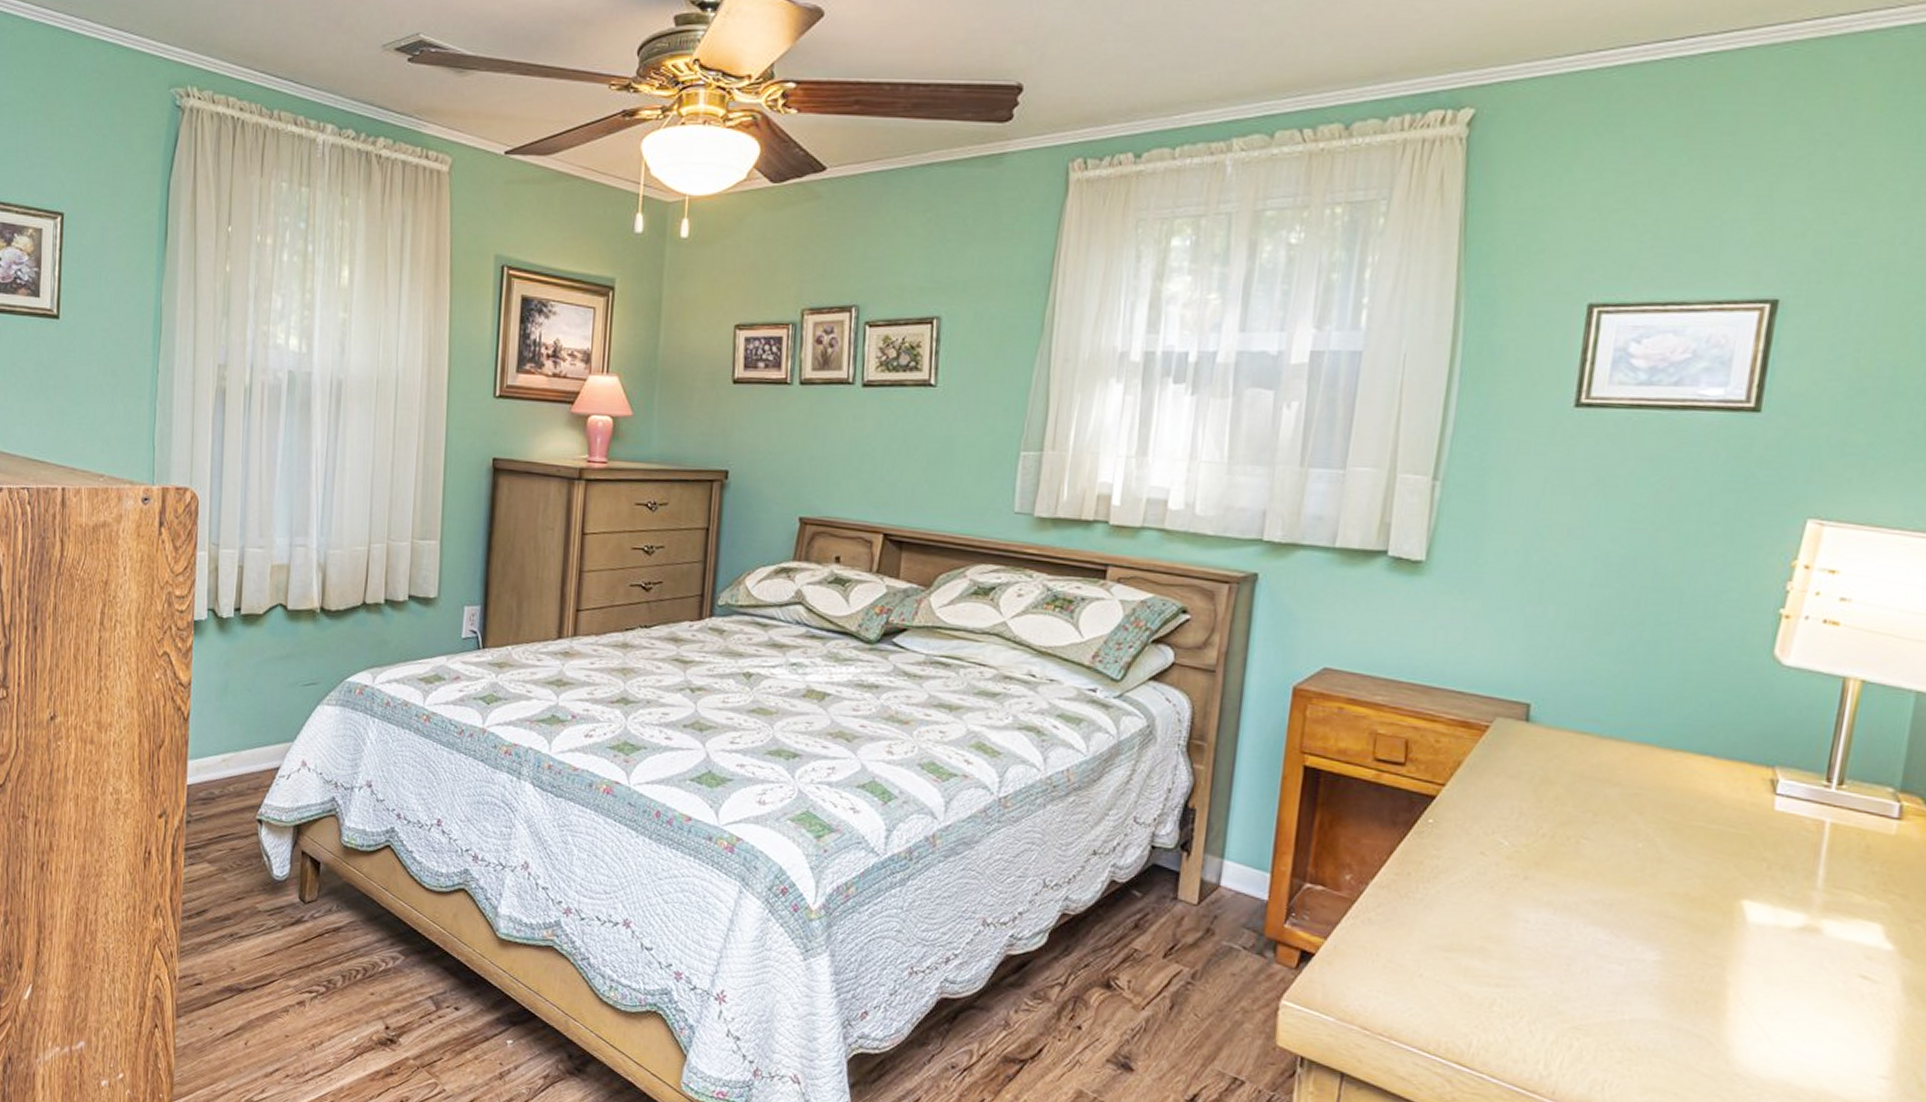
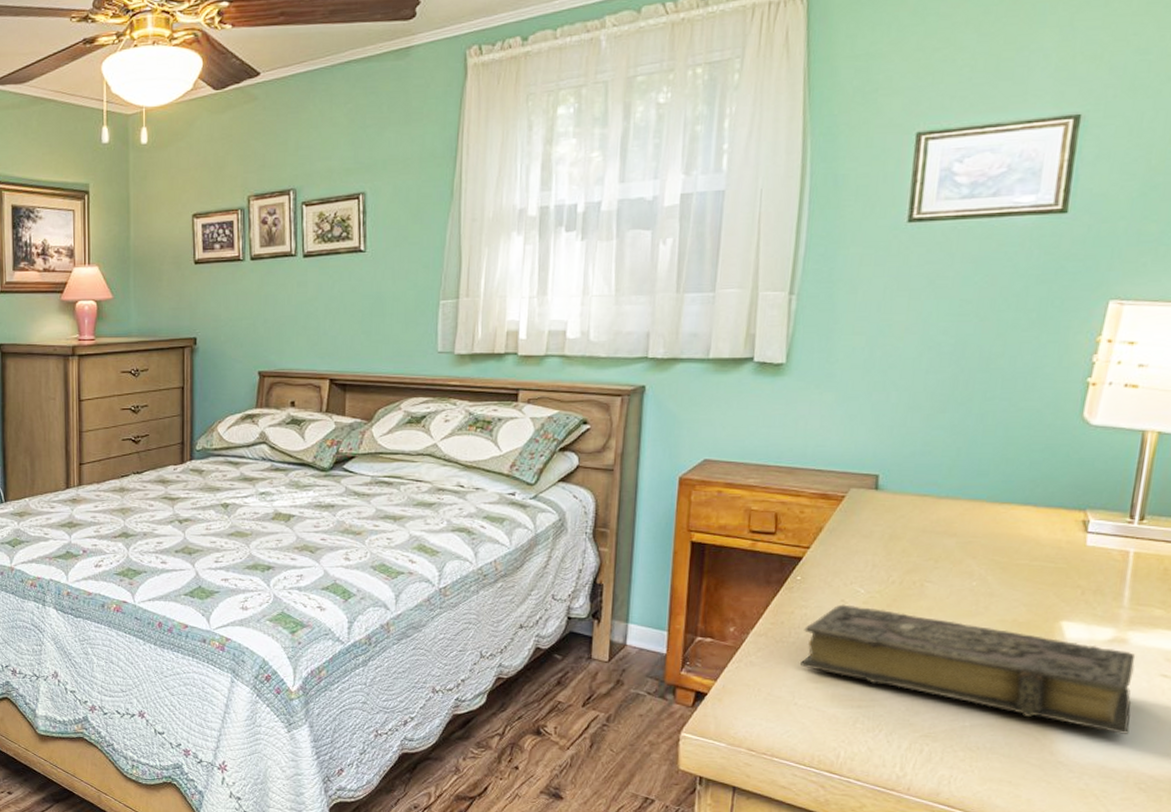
book: none [1428,857,1831,1046] -> present [800,604,1136,734]

